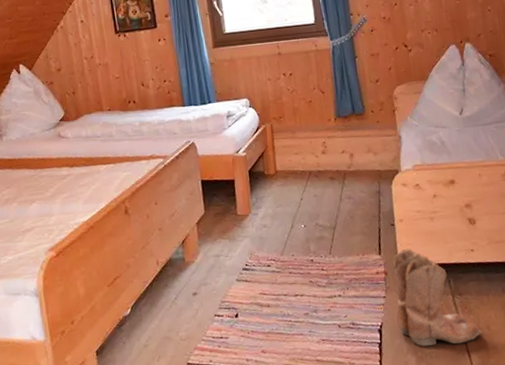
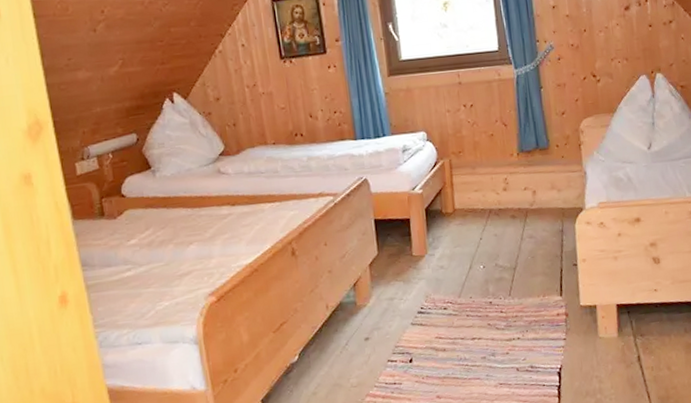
boots: present [392,248,482,347] -> none [573,288,662,389]

